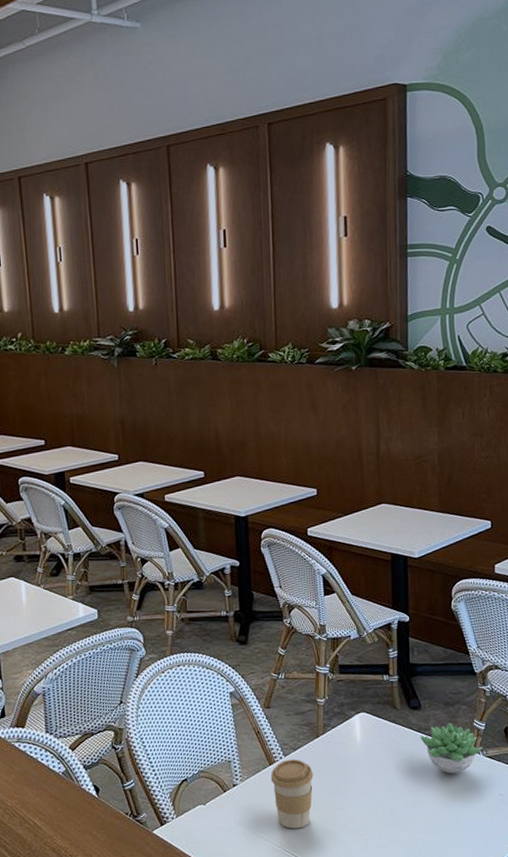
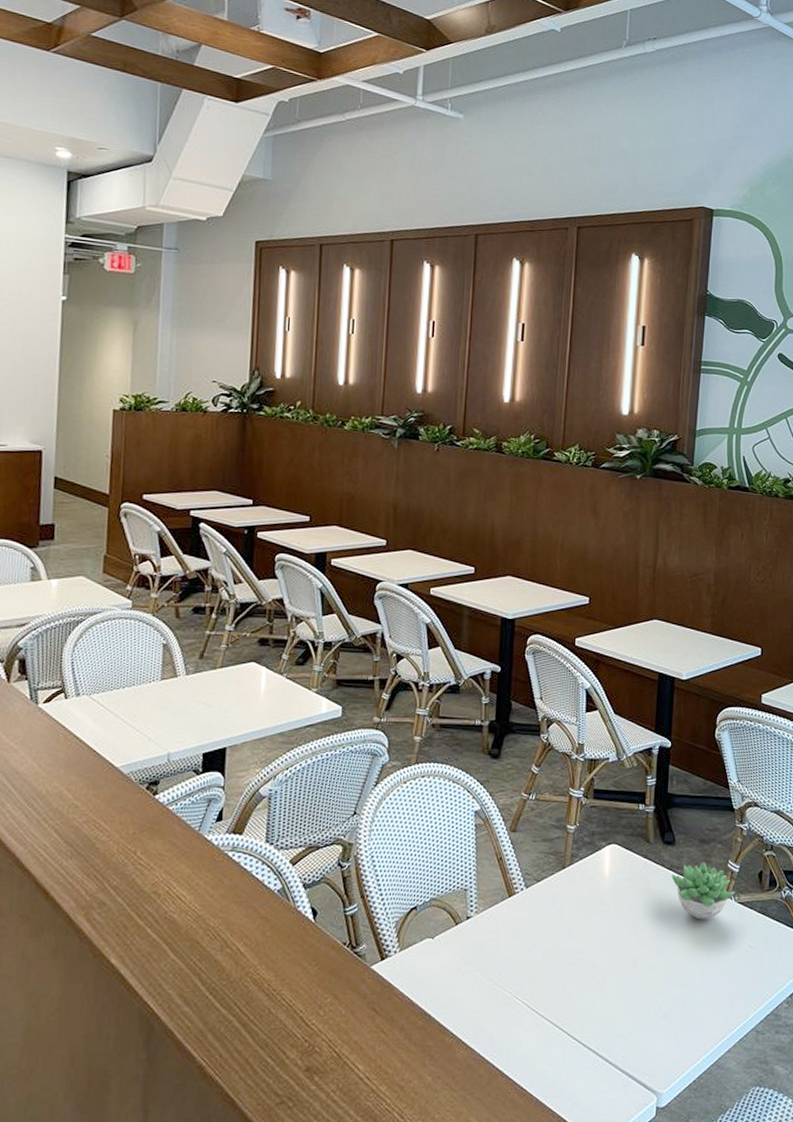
coffee cup: present [270,759,313,829] -> none [508,892,555,973]

